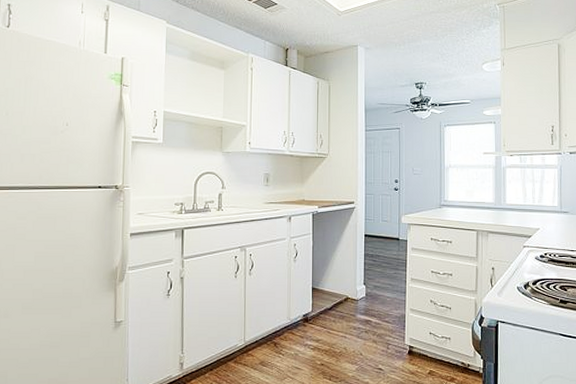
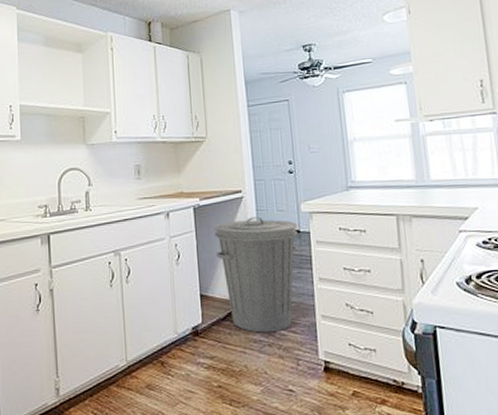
trash can: none [327,225,398,321] -> present [213,217,298,333]

